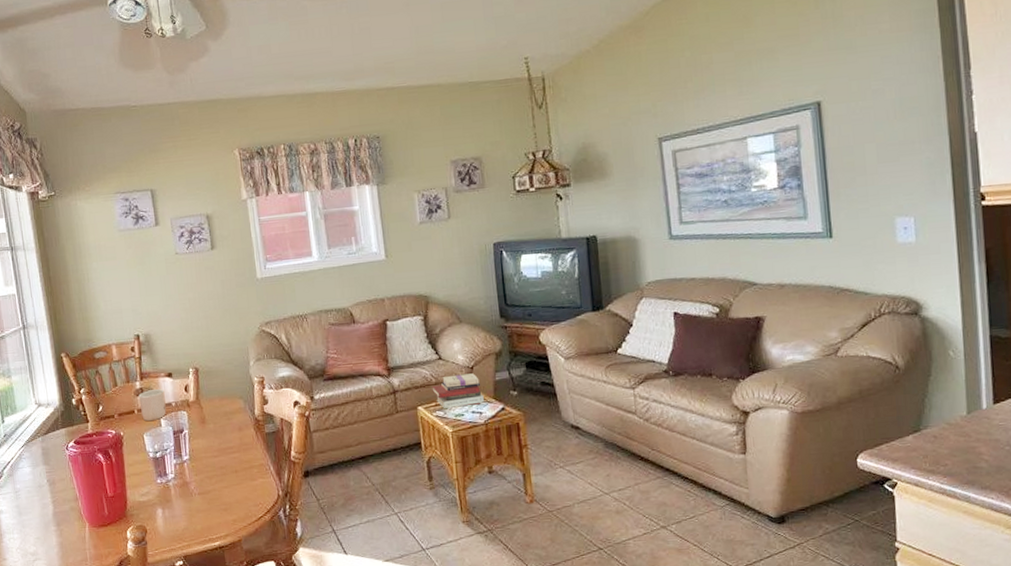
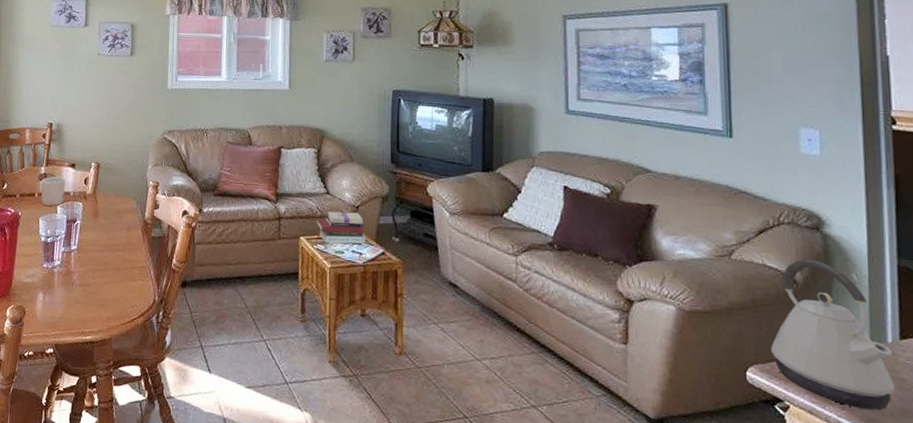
kettle: none [878,344,991,474] -> present [771,259,896,411]

